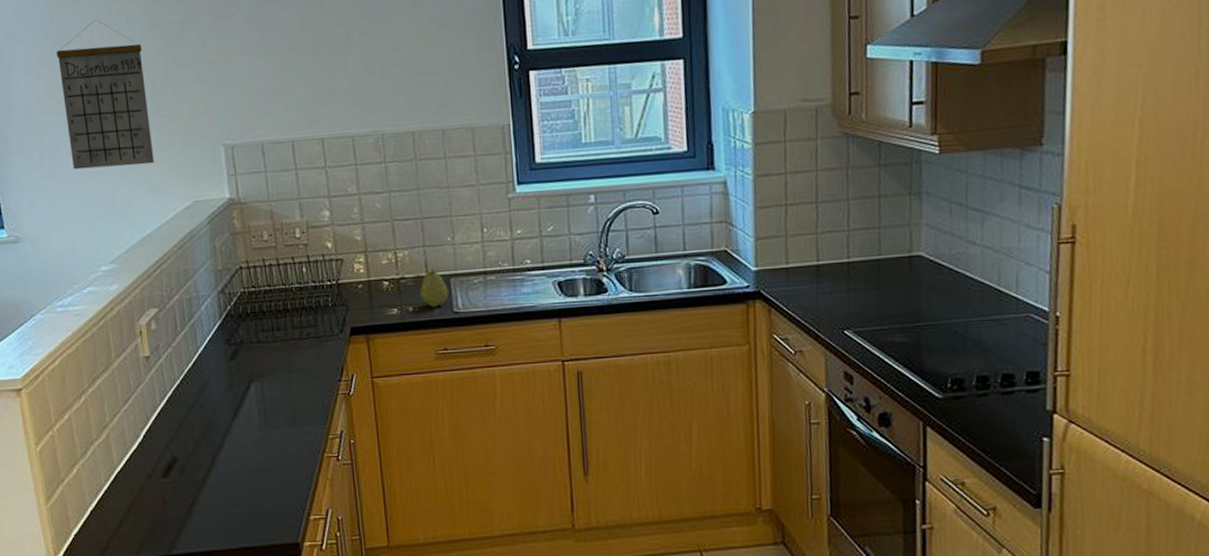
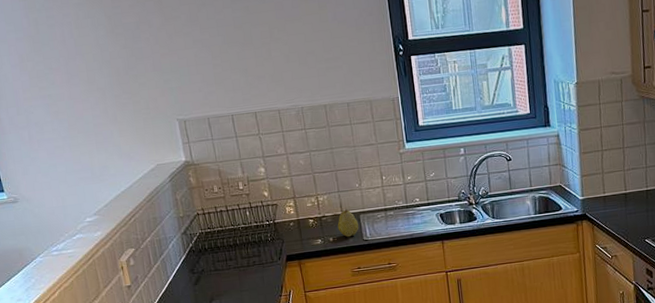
calendar: present [56,20,154,170] -> none [35,23,123,143]

